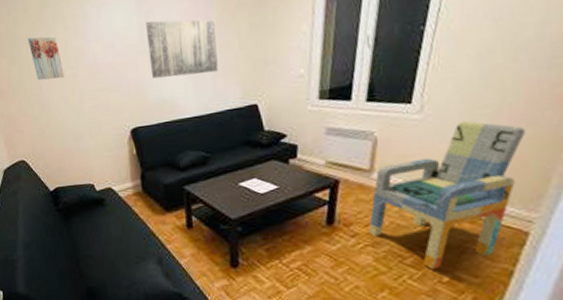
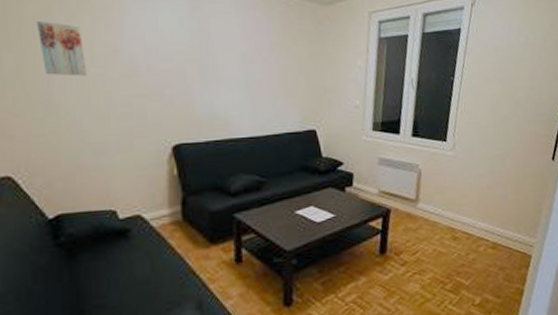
wall art: present [146,19,219,79] -> none [199,29,278,93]
armchair: present [369,121,526,270] -> none [416,160,525,294]

